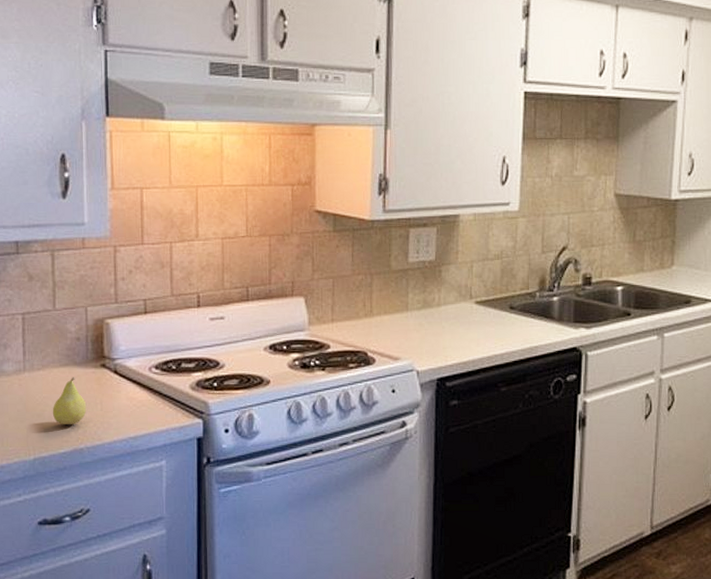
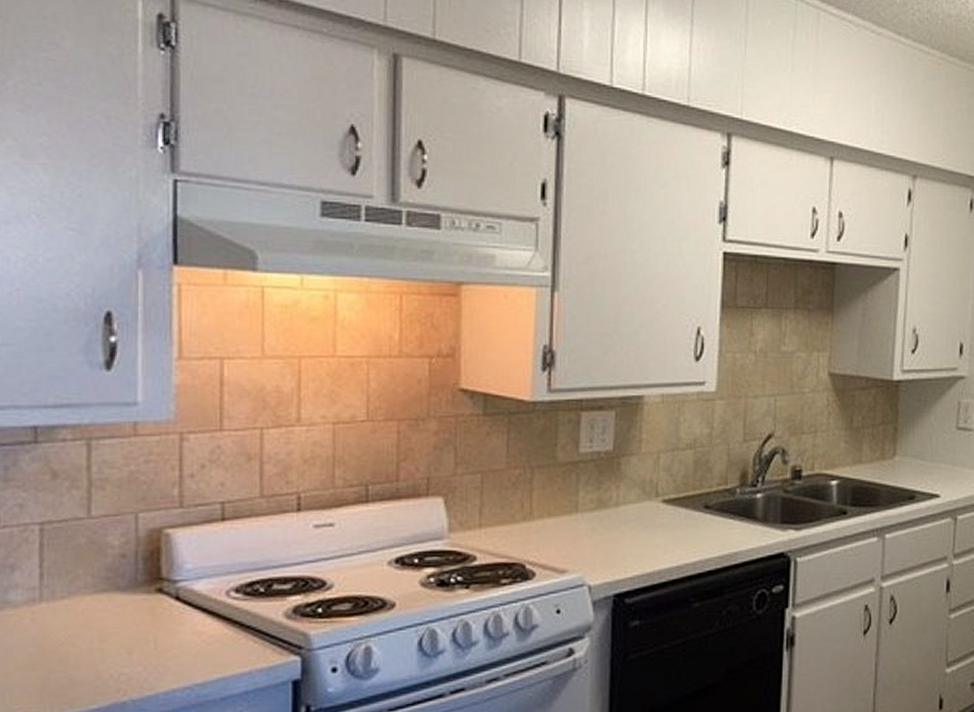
fruit: present [52,377,87,425] -> none [81,606,133,672]

